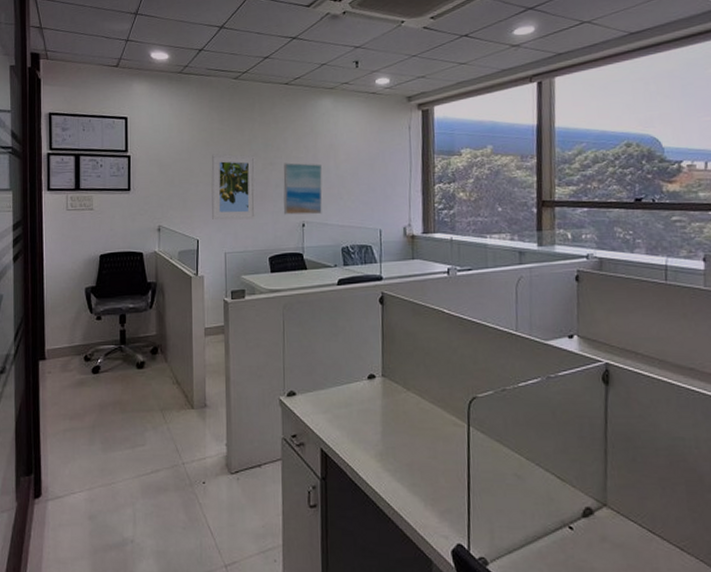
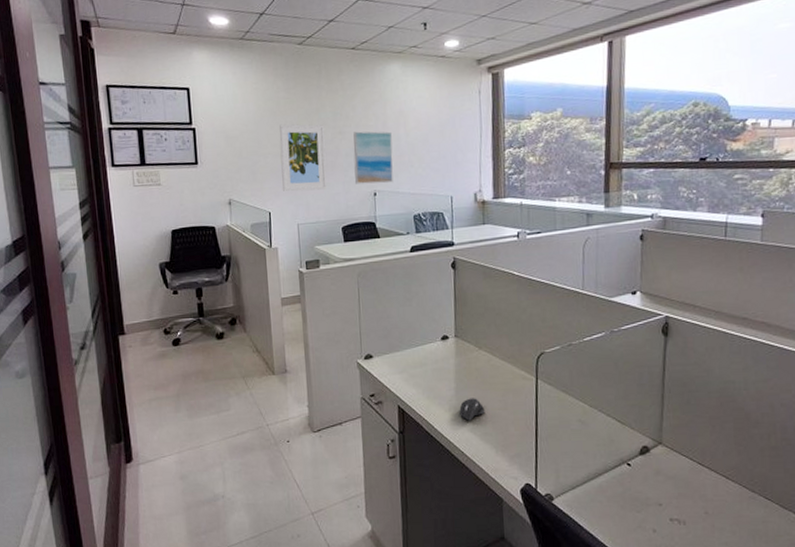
computer mouse: none [386,444,414,469] -> present [459,398,486,421]

